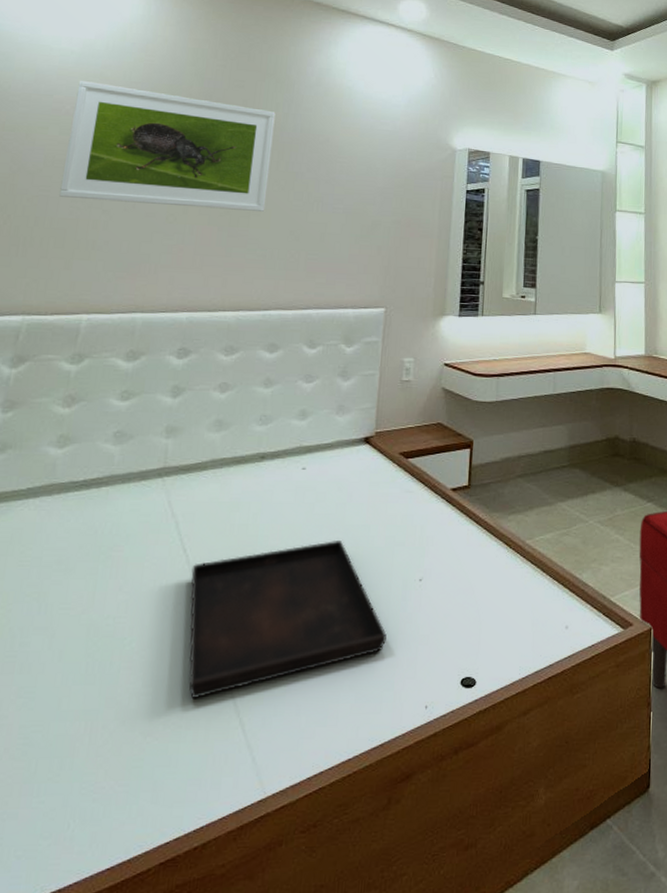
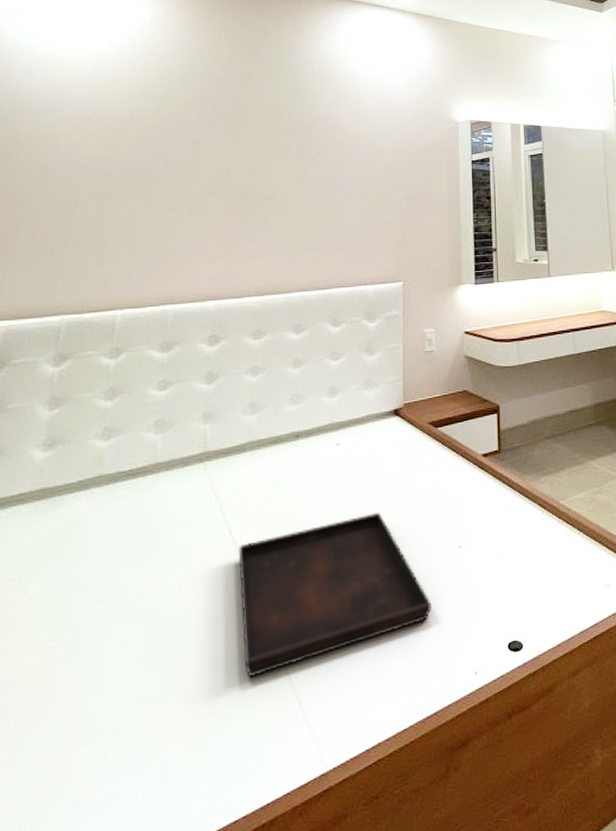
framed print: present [59,80,276,212] -> none [87,87,283,200]

